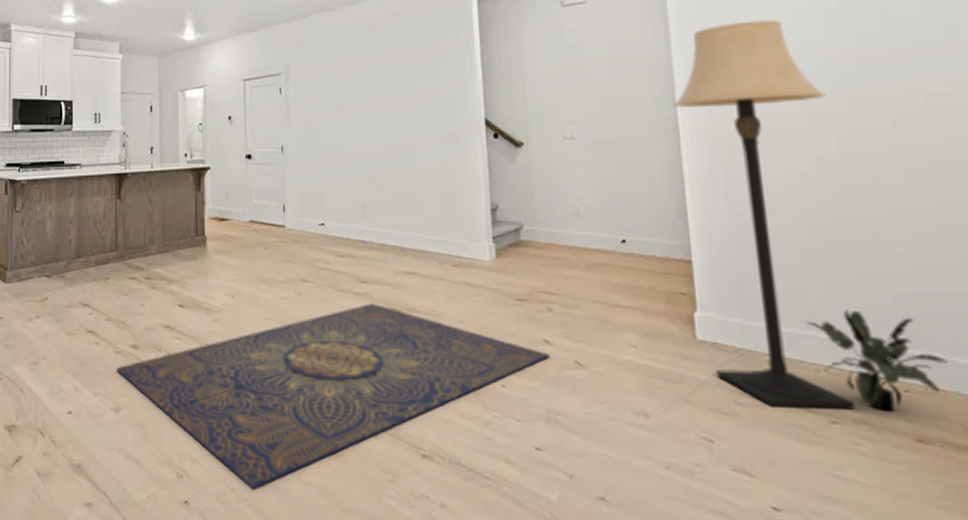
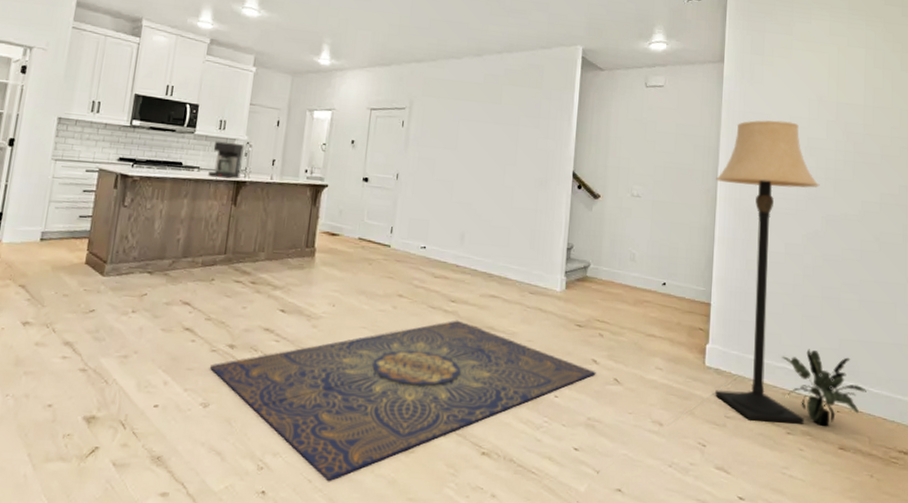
coffee maker: none [90,134,121,173] -> present [208,141,244,179]

